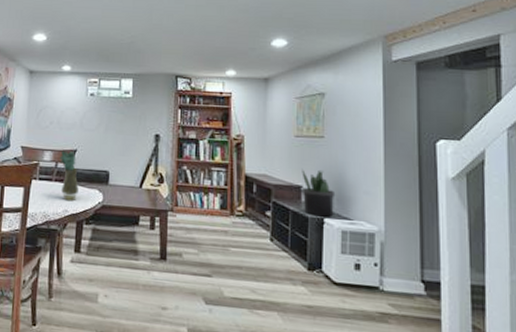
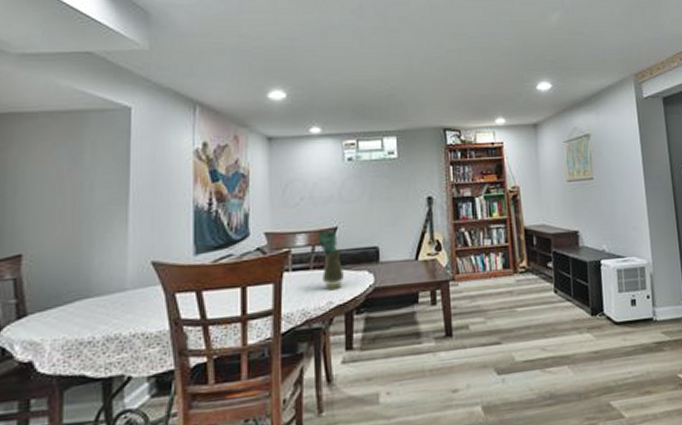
planter: present [301,168,336,217] -> none [576,212,609,260]

